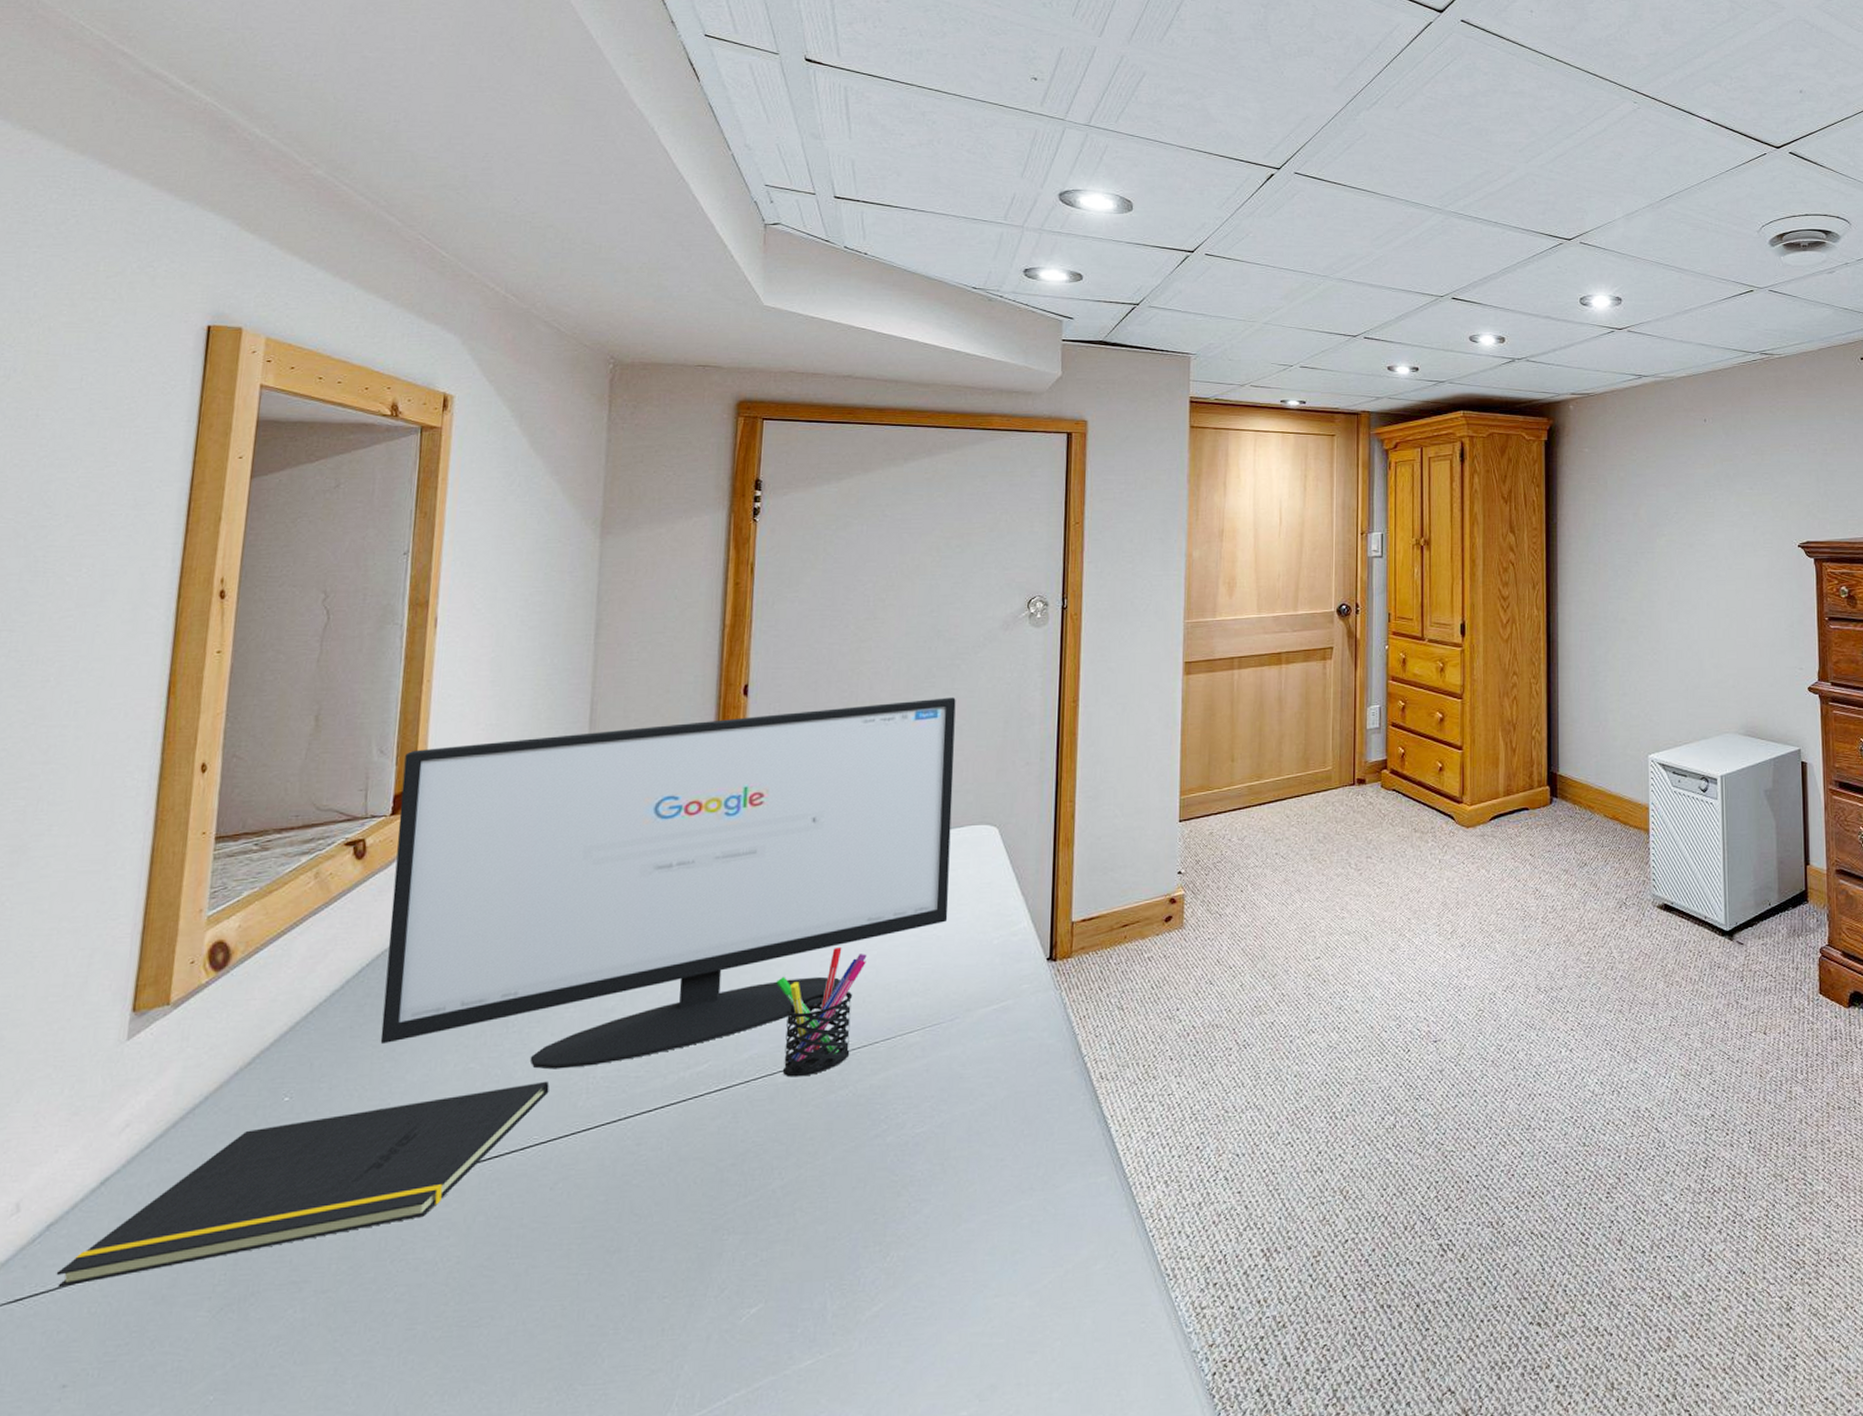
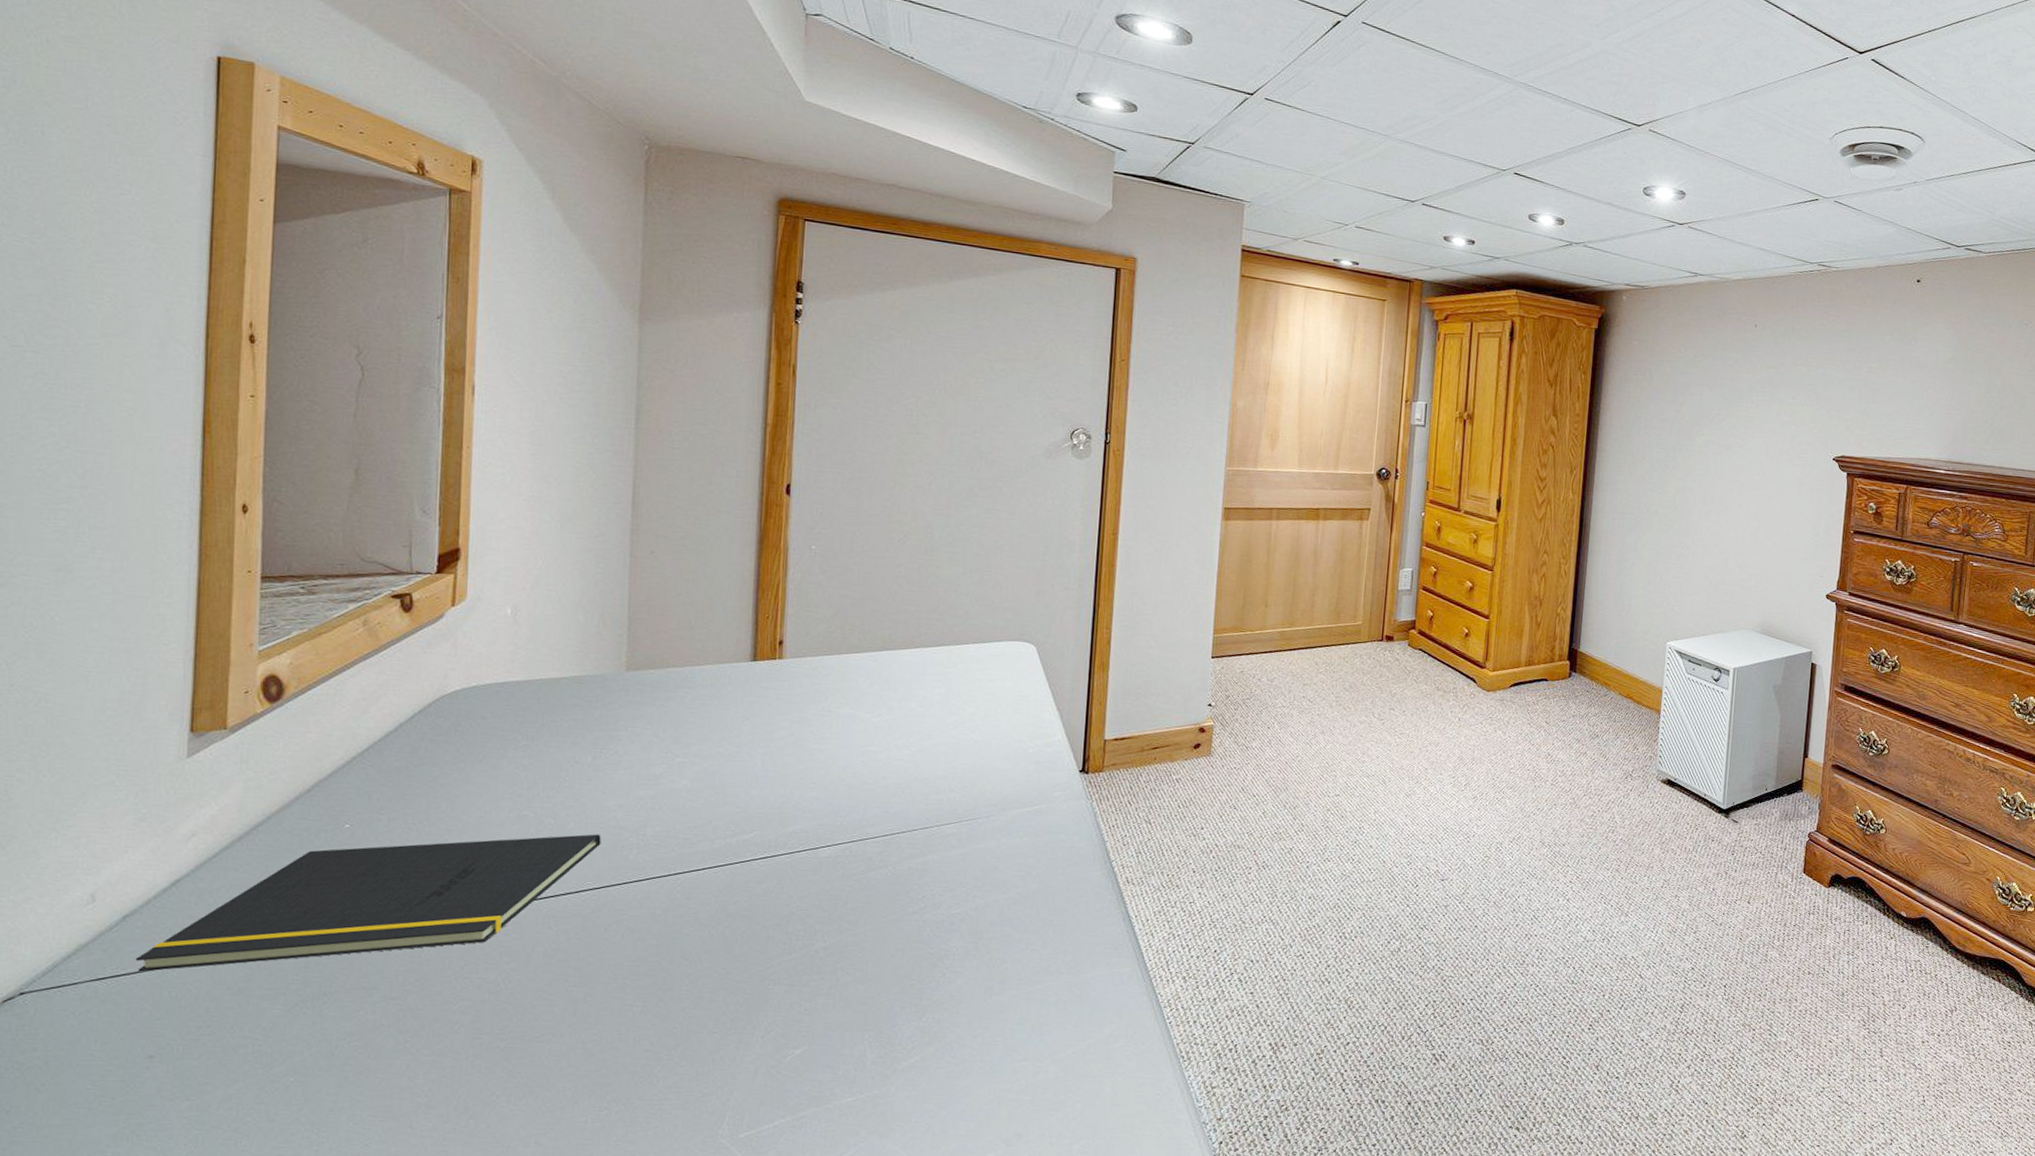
computer monitor: present [380,697,956,1070] -> none [435,513,997,825]
pen holder: present [776,948,867,1077] -> none [819,741,906,854]

